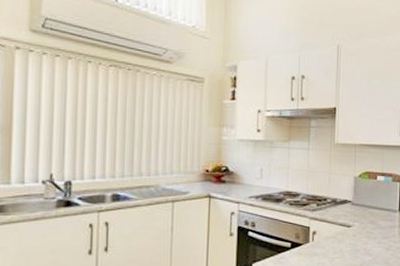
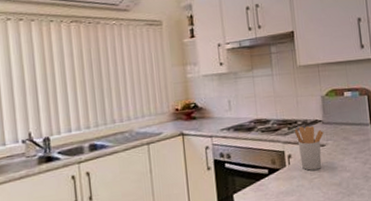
utensil holder: none [323,204,351,249] -> present [295,125,324,171]

